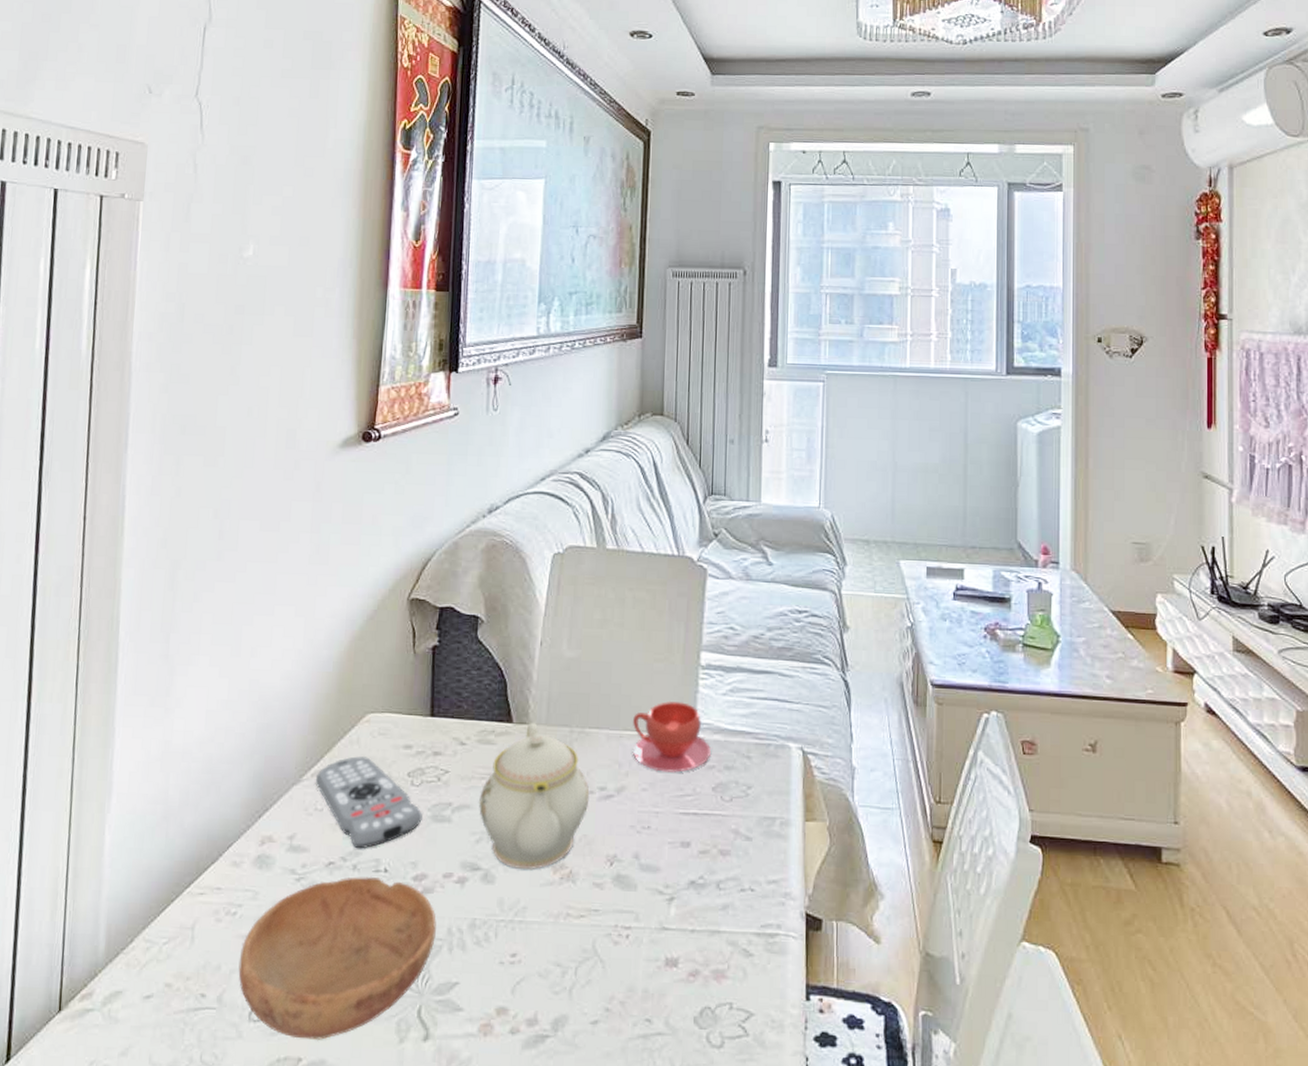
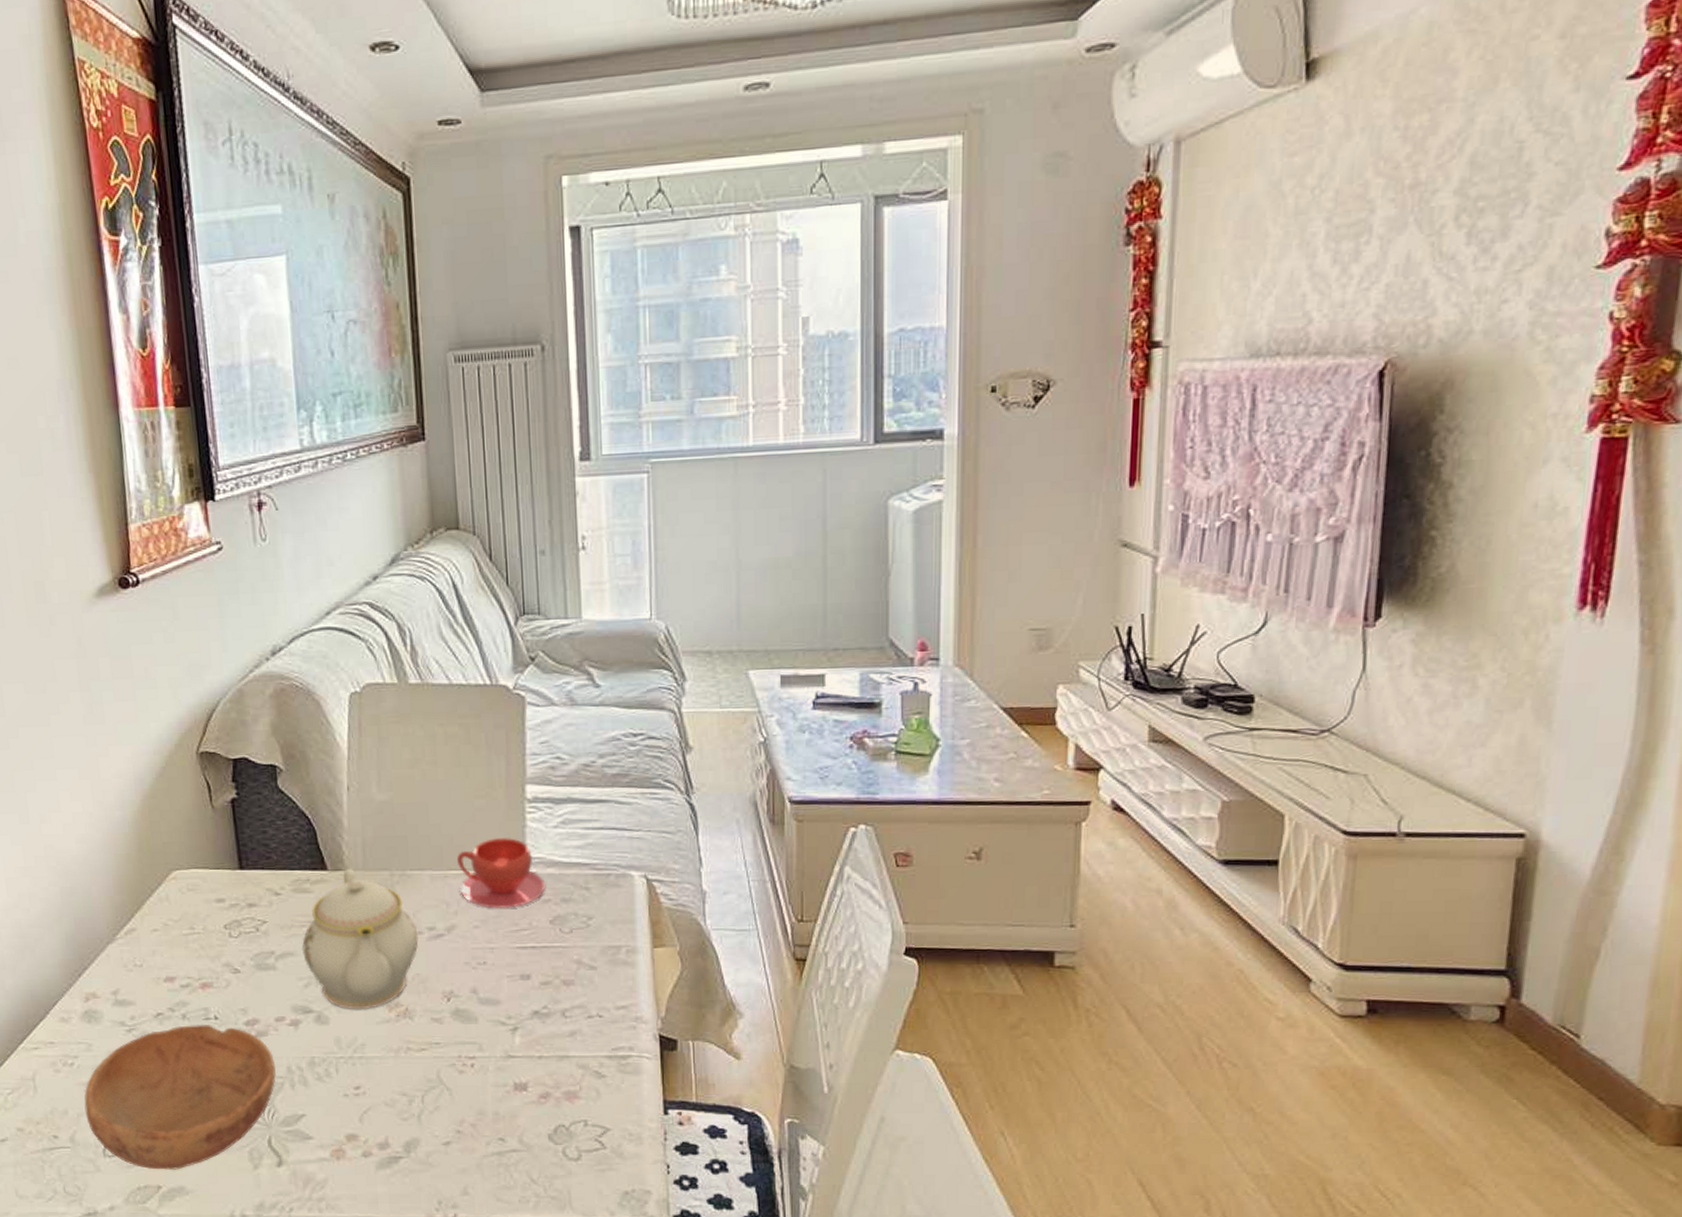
remote control: present [315,756,422,849] -> none [129,913,246,1000]

